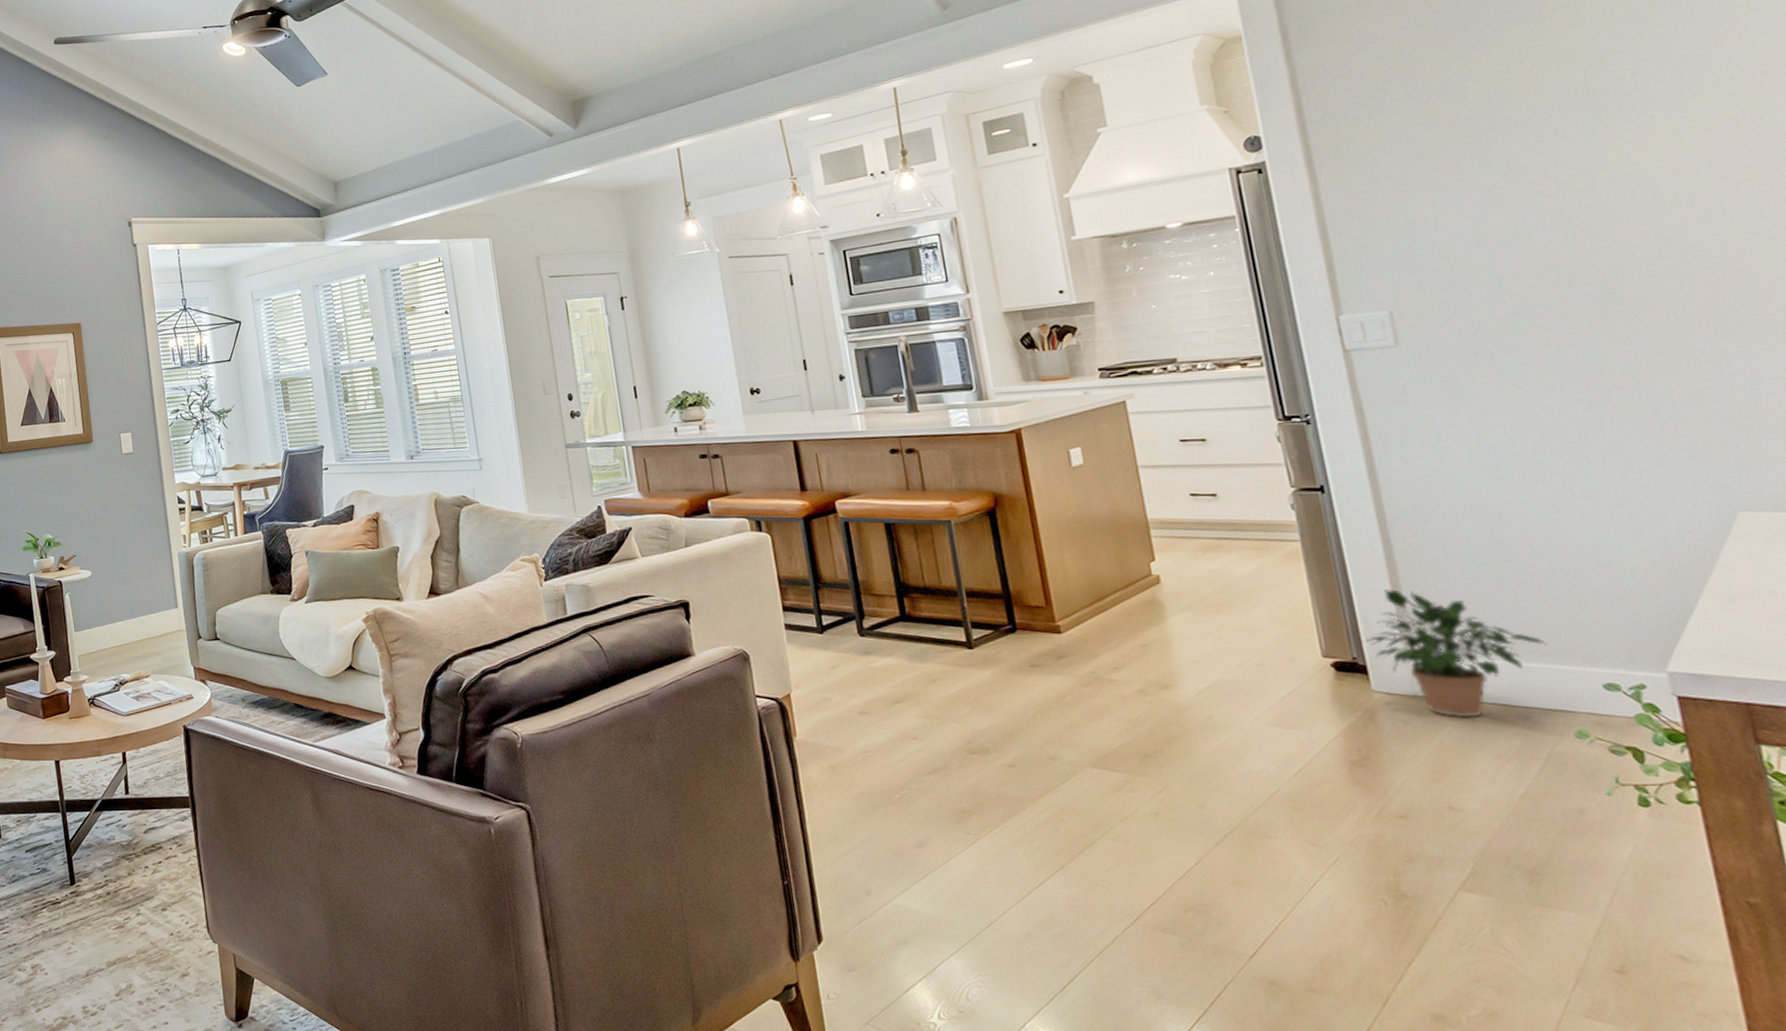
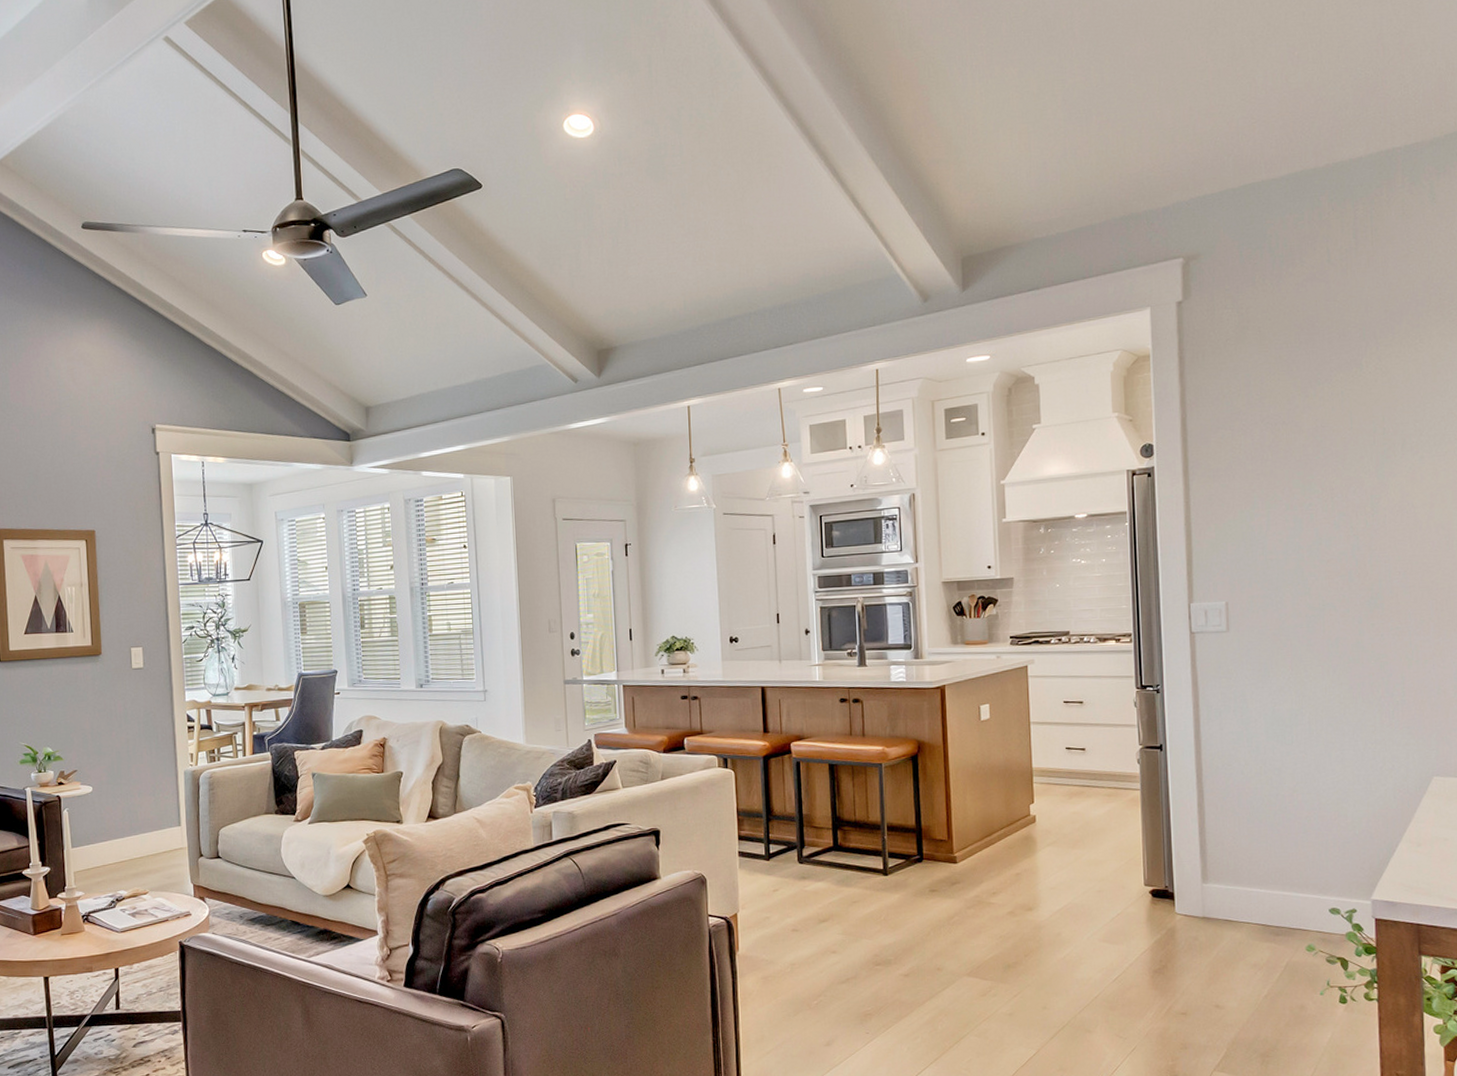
potted plant: present [1361,589,1547,718] -> none [1173,831,1297,935]

